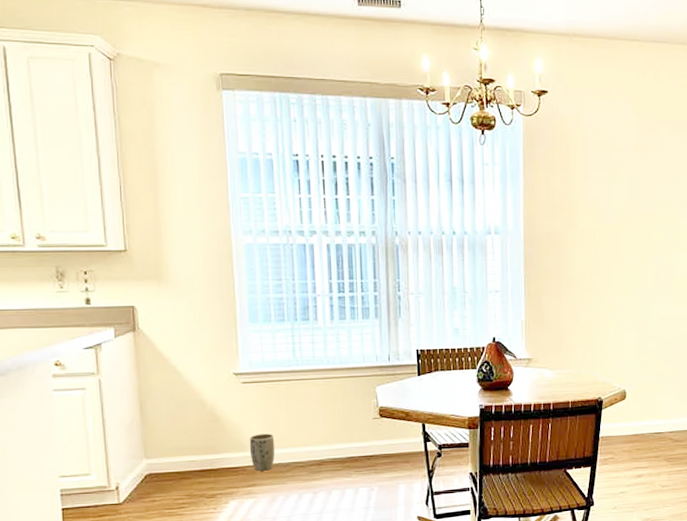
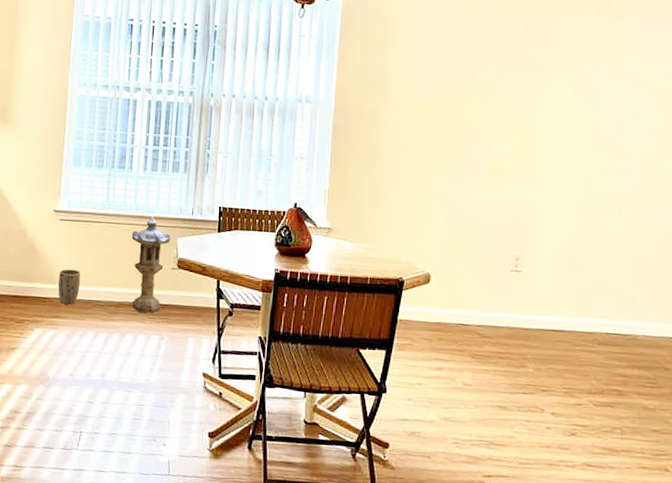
lantern: none [325,368,368,467] -> present [131,216,171,313]

